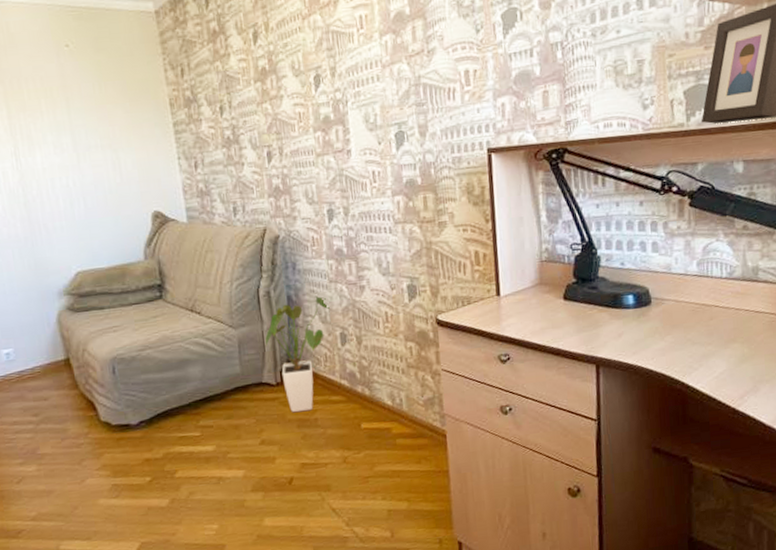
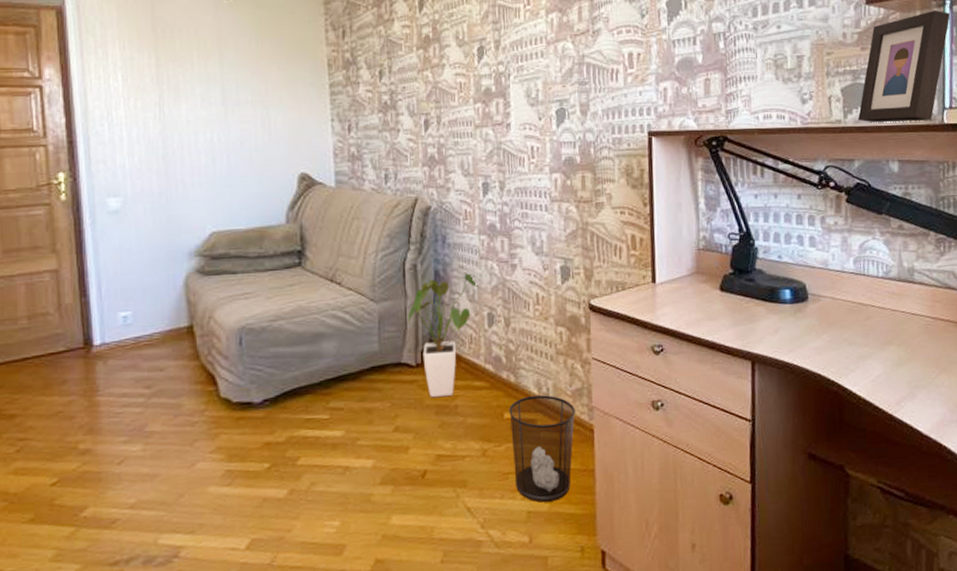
waste bin: none [365,405,428,502] -> present [509,395,576,503]

